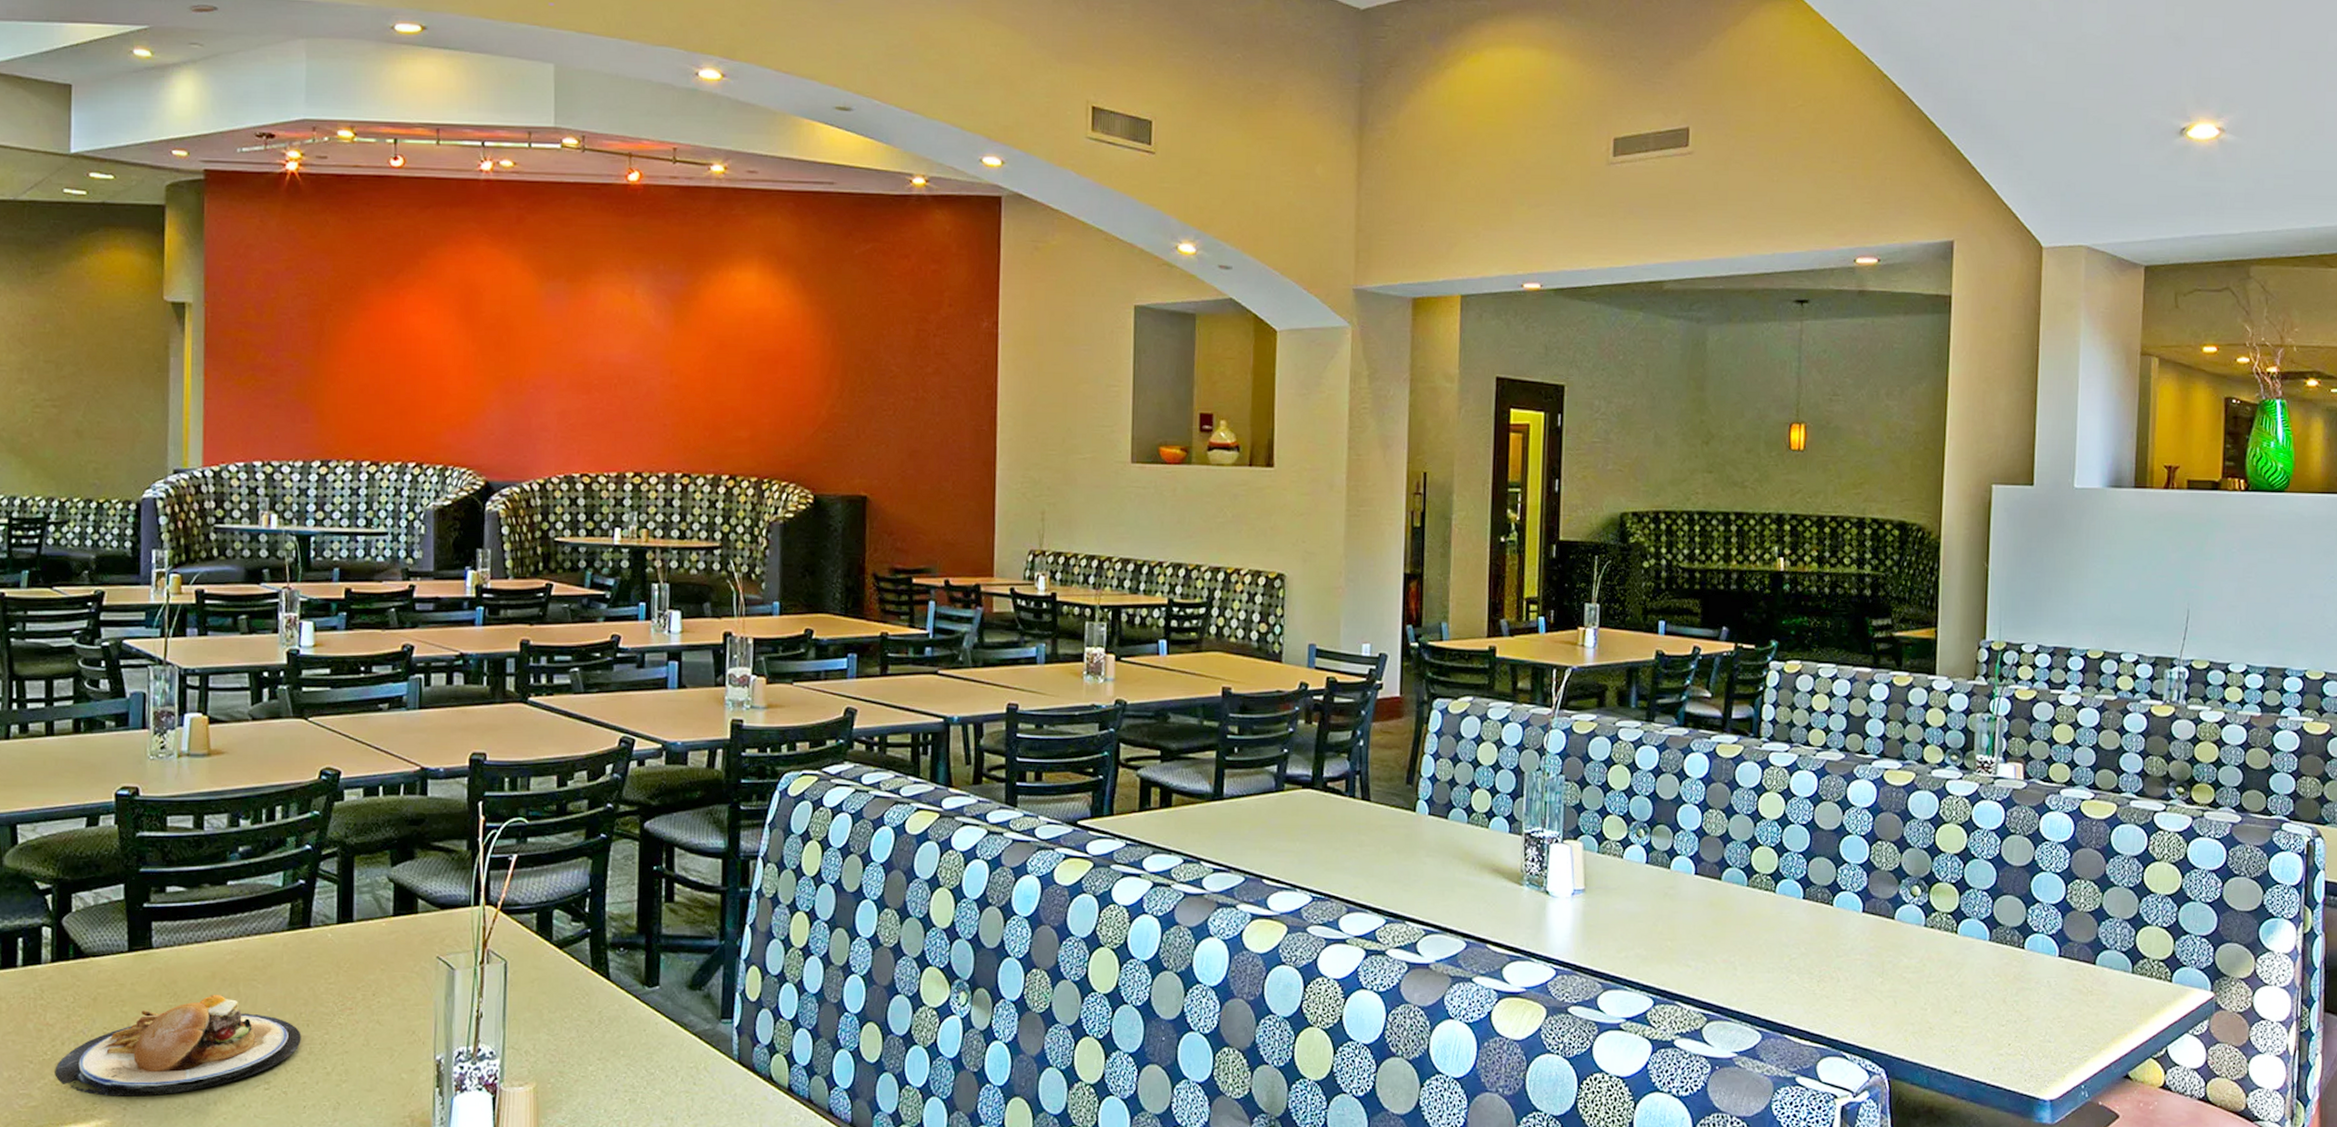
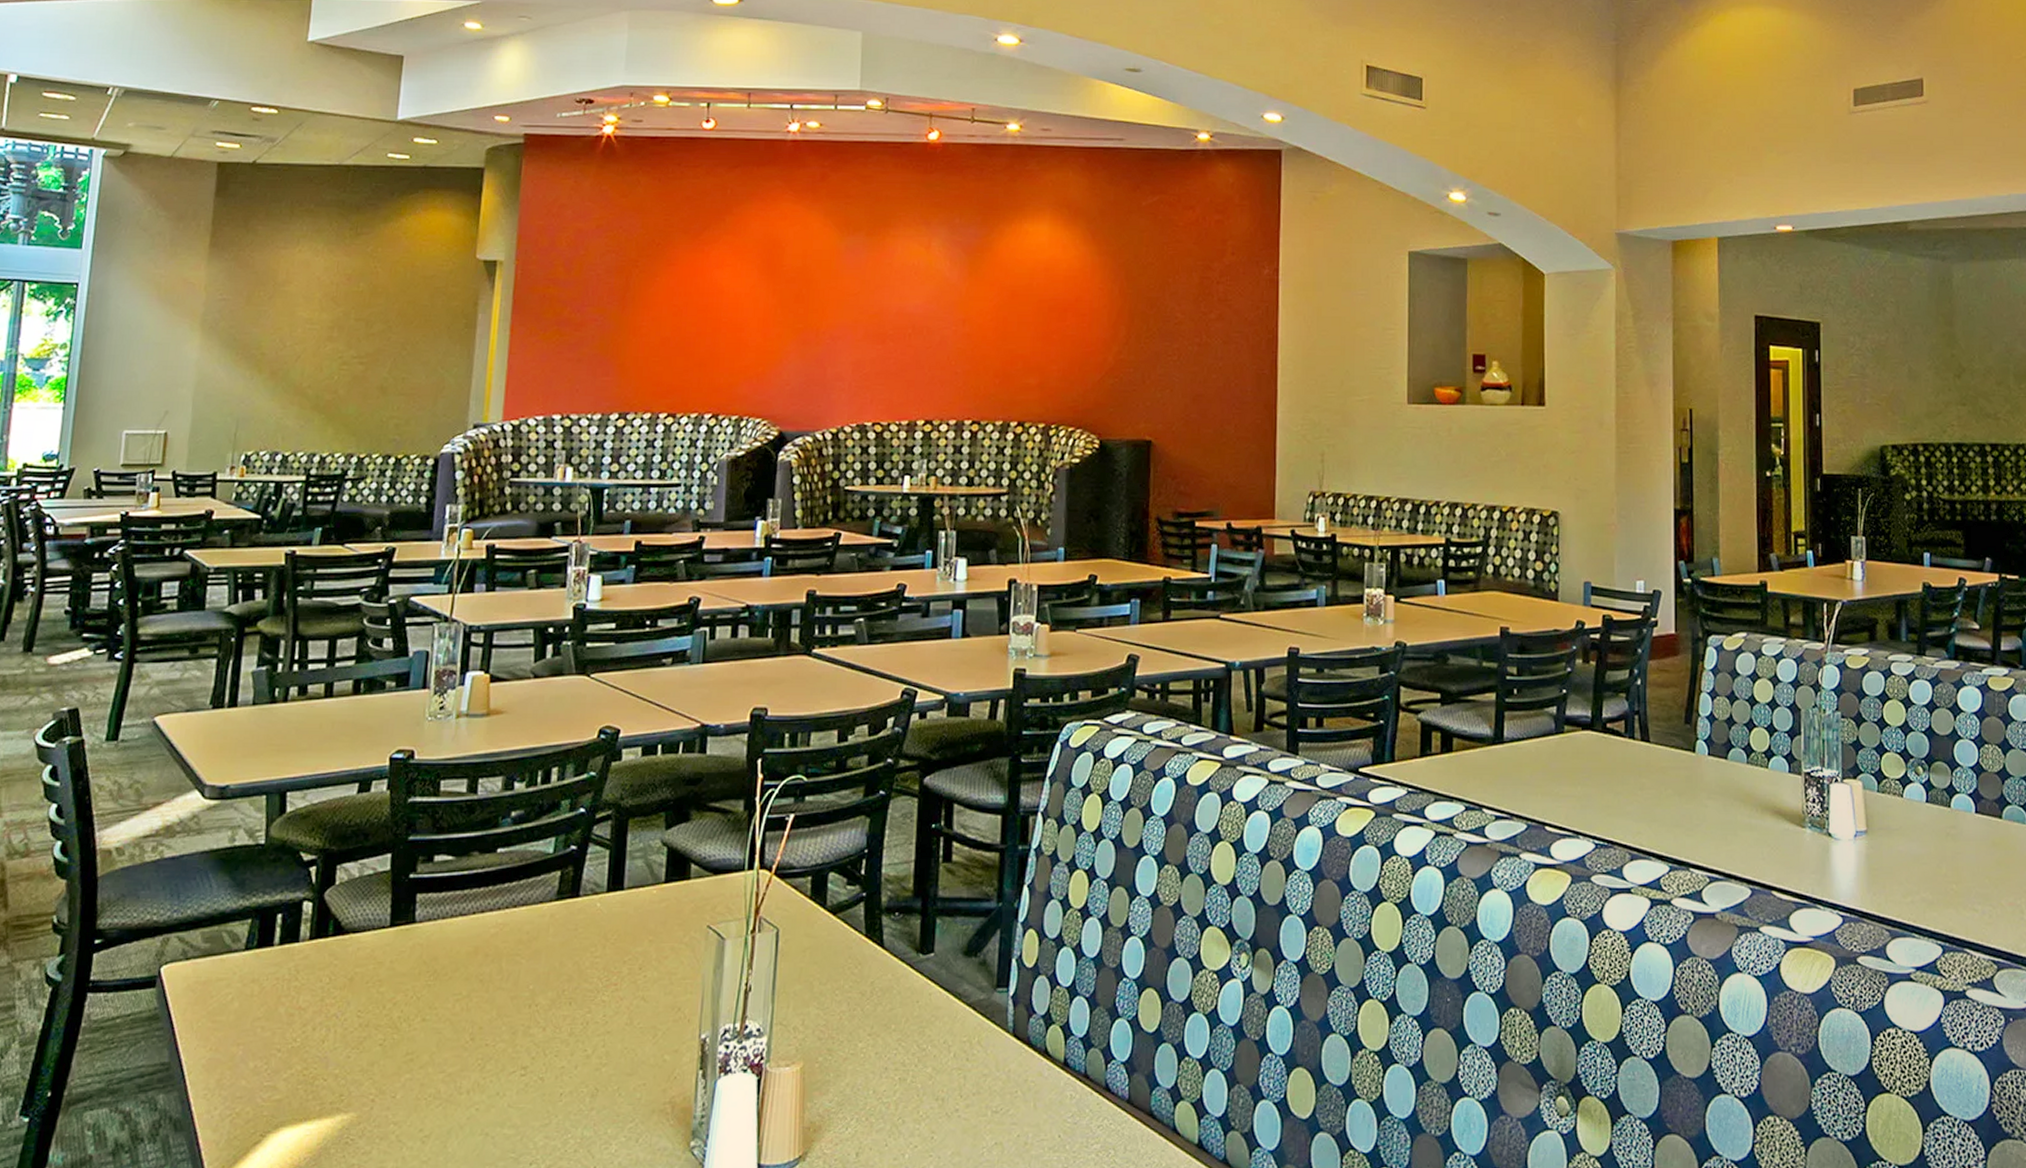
plate: present [56,995,301,1097] -> none [304,972,563,1087]

